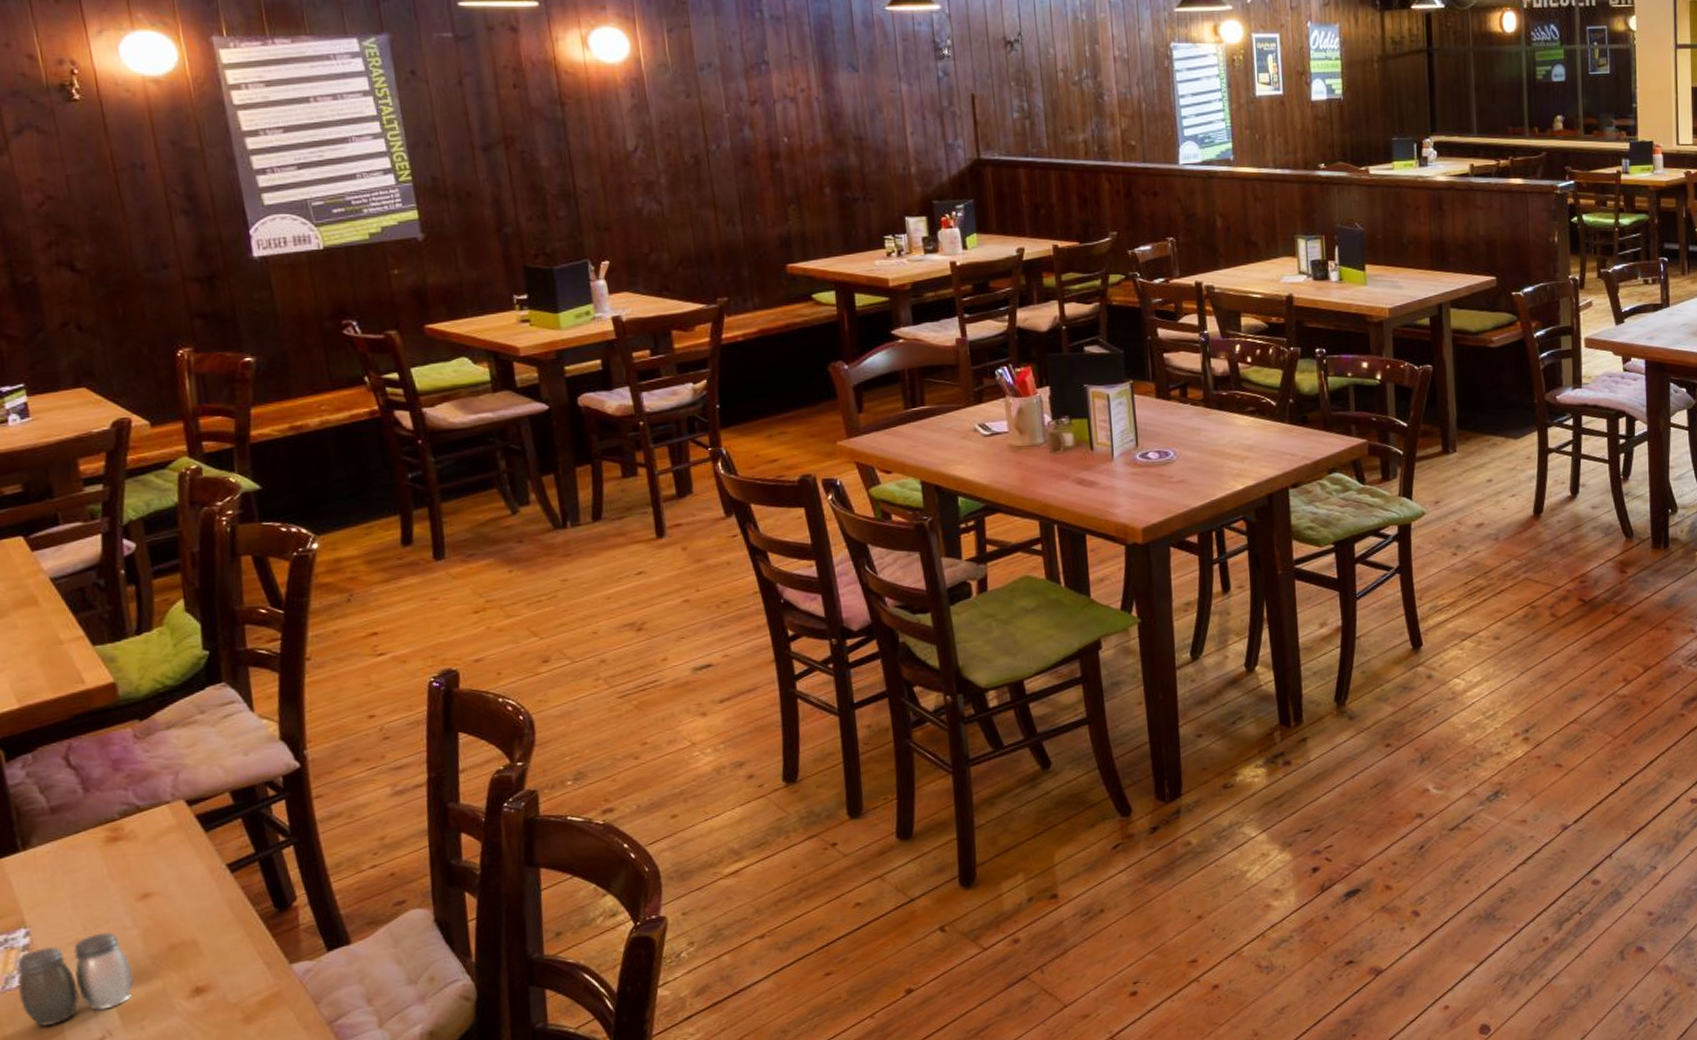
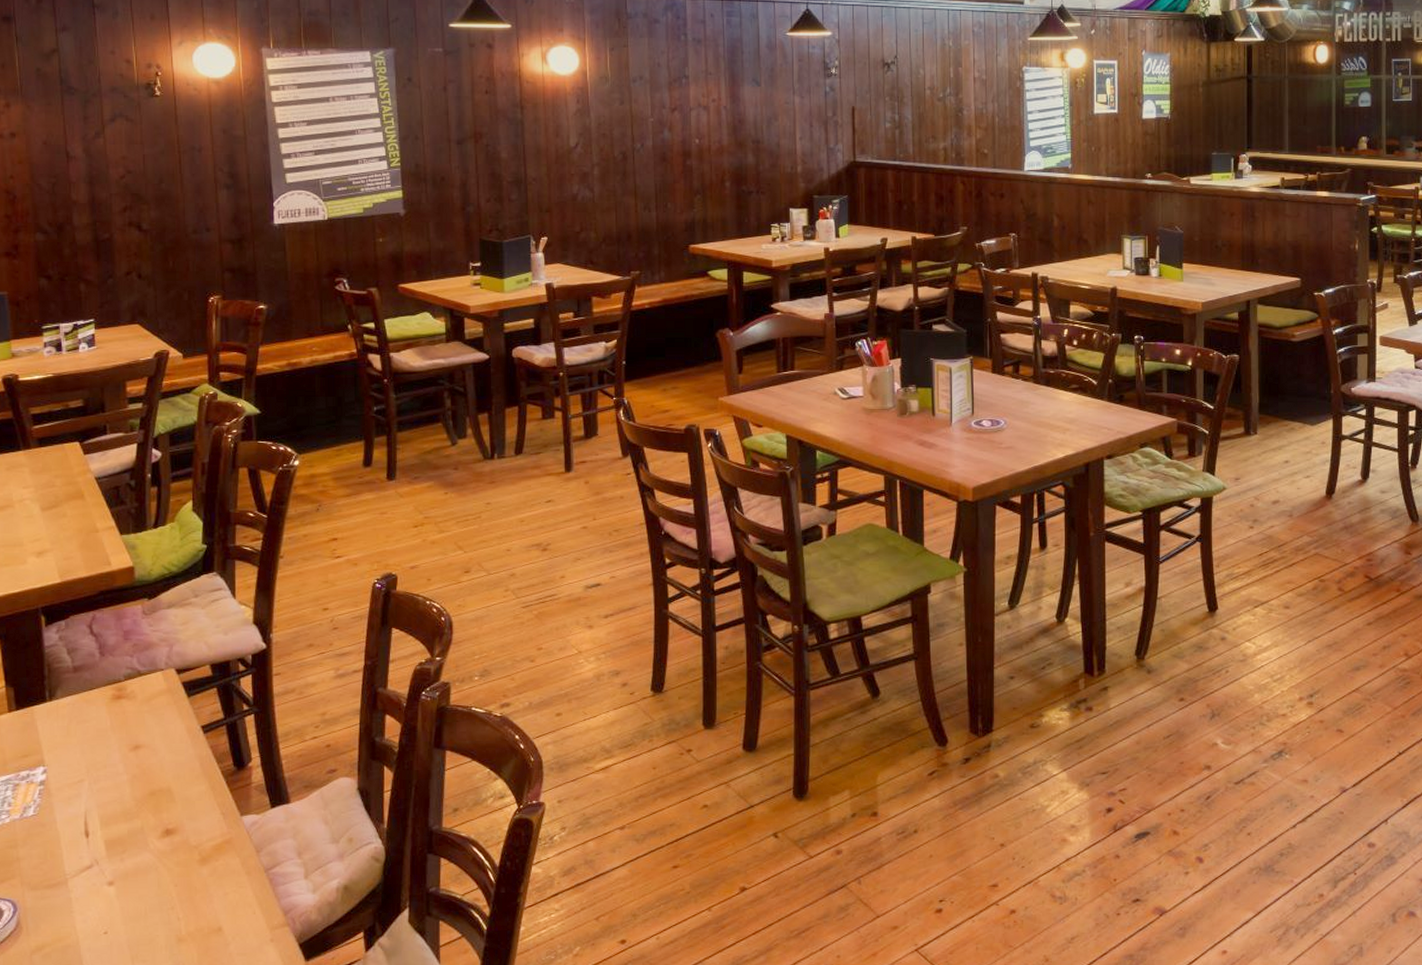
salt and pepper shaker: present [17,932,134,1026] -> none [32,775,120,850]

